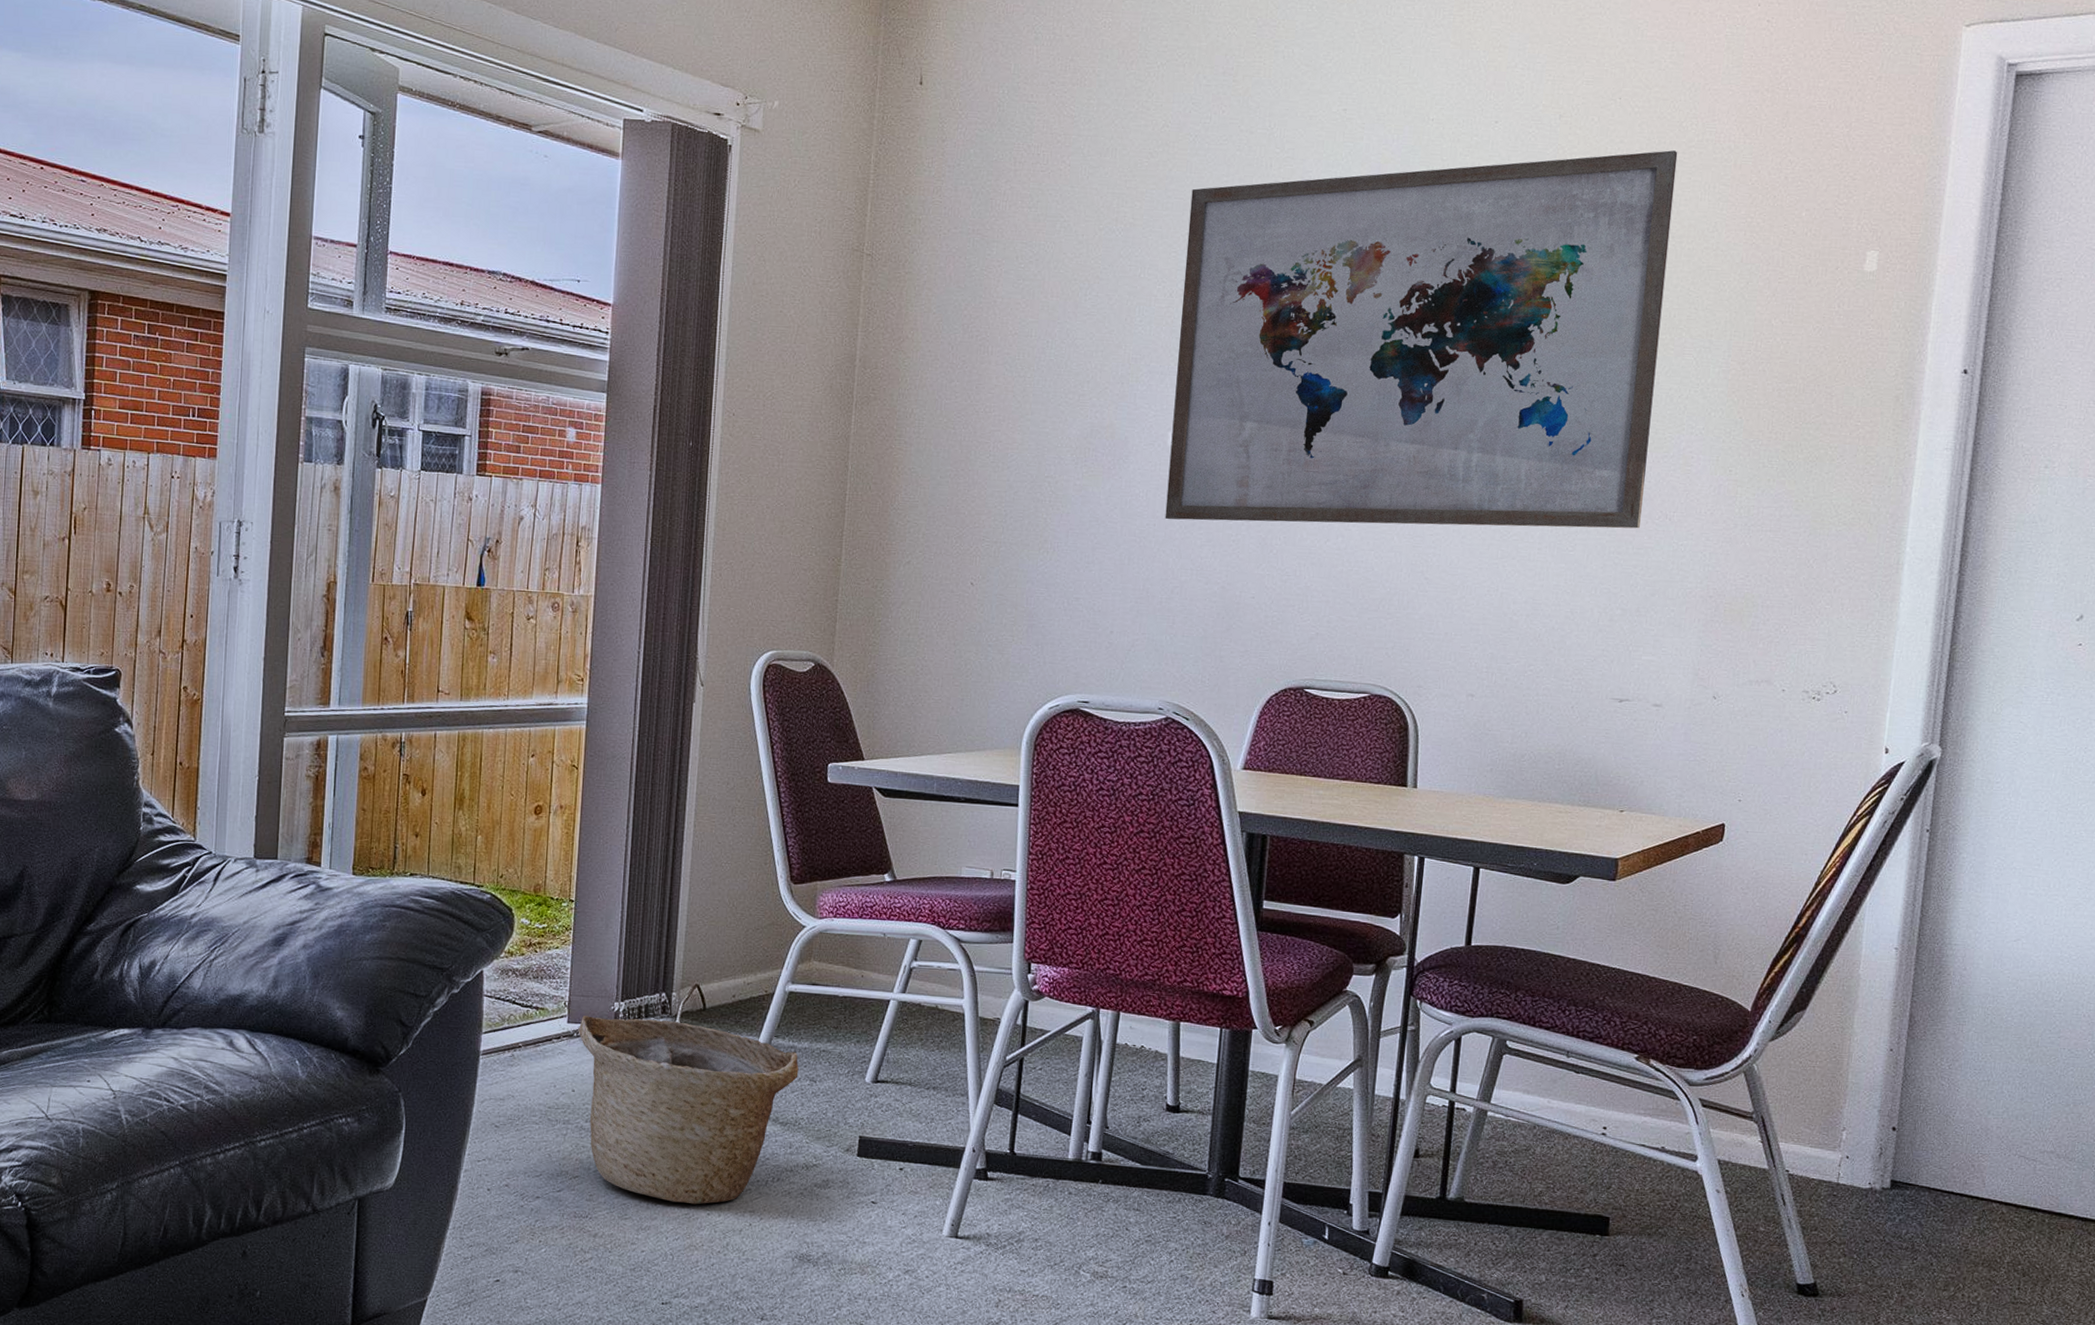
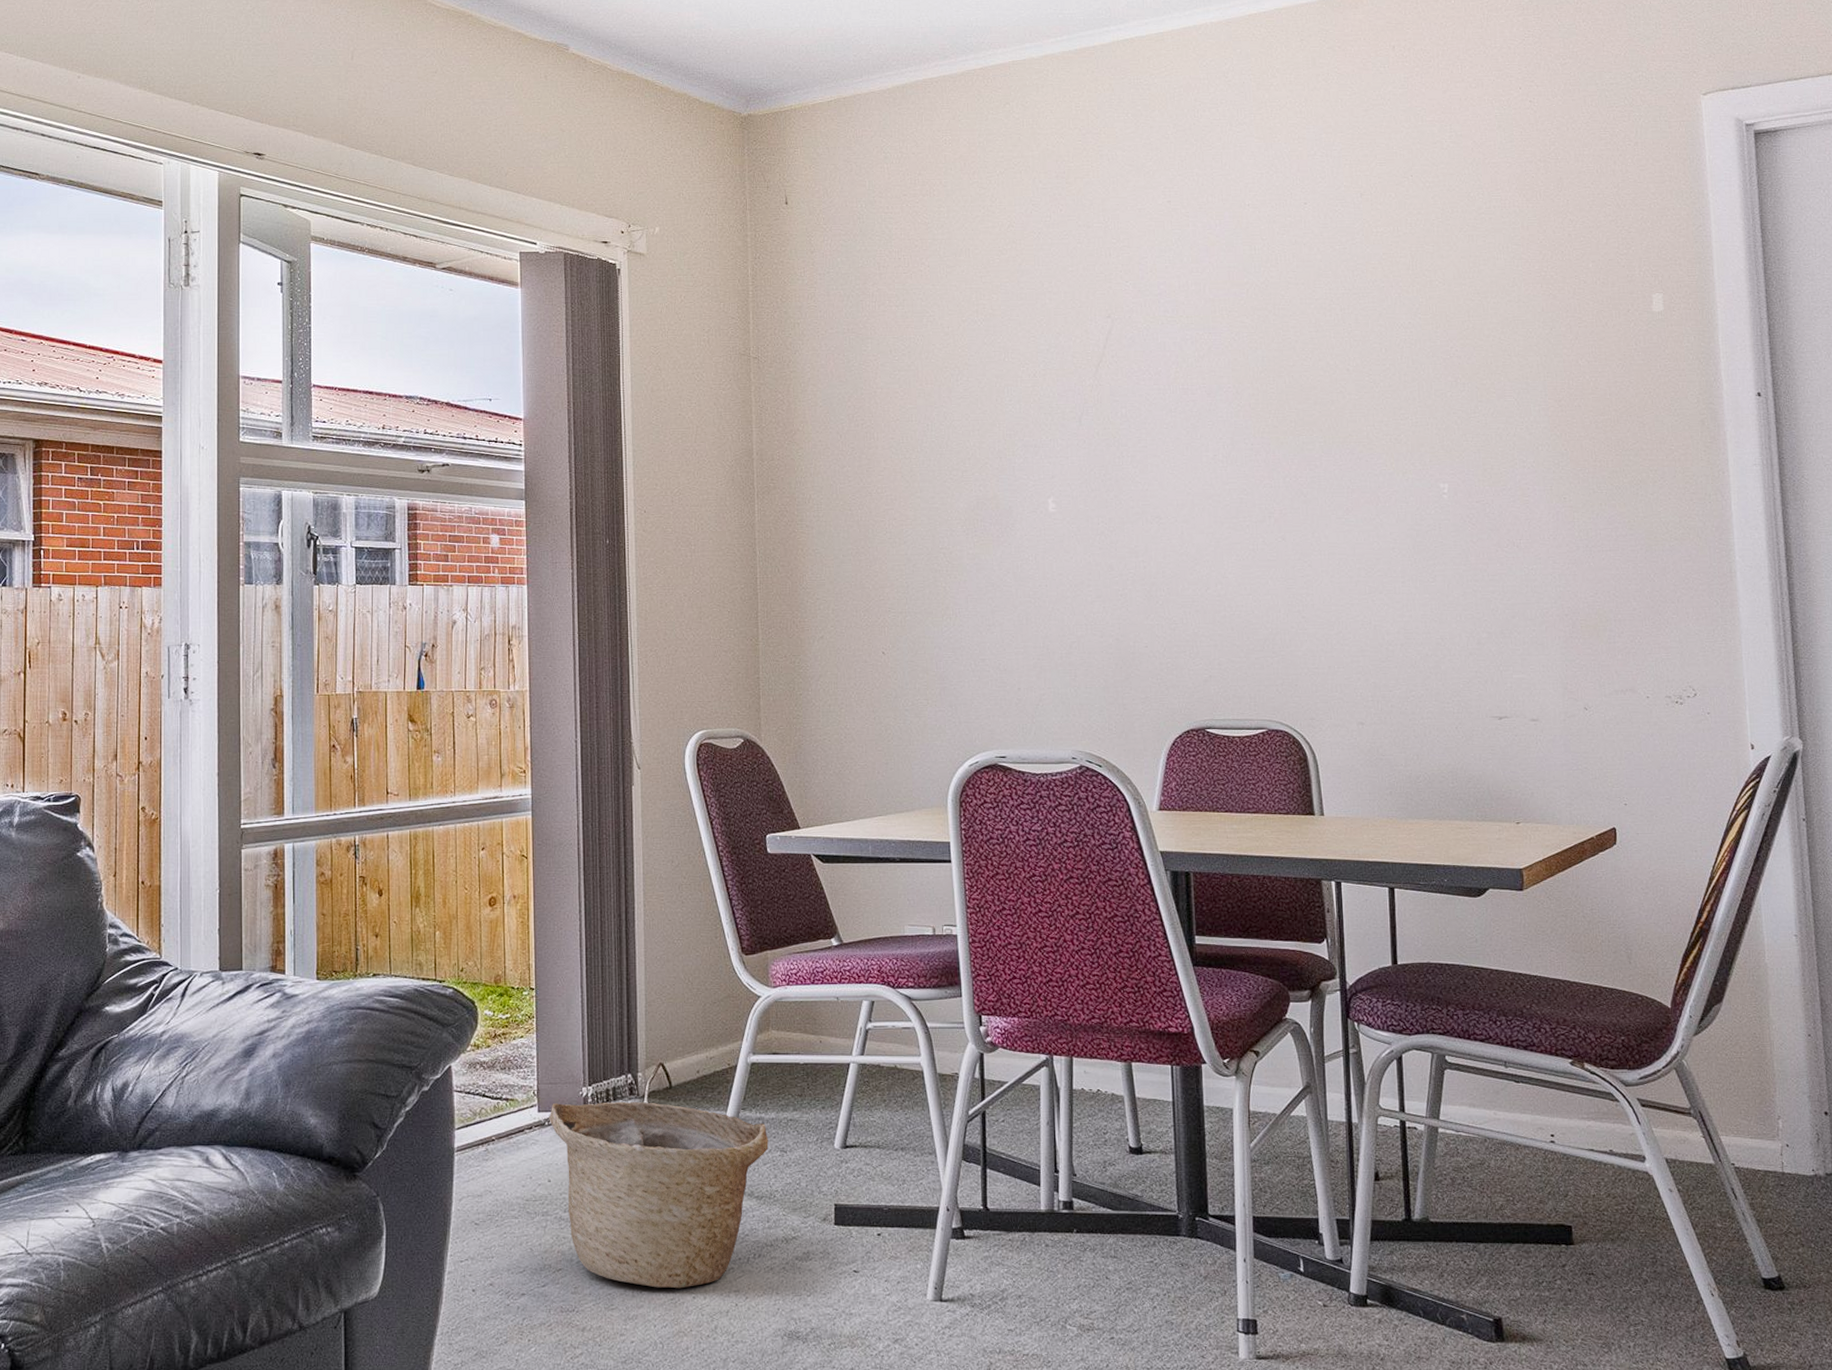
wall art: present [1165,150,1678,529] -> none [1041,218,1491,580]

